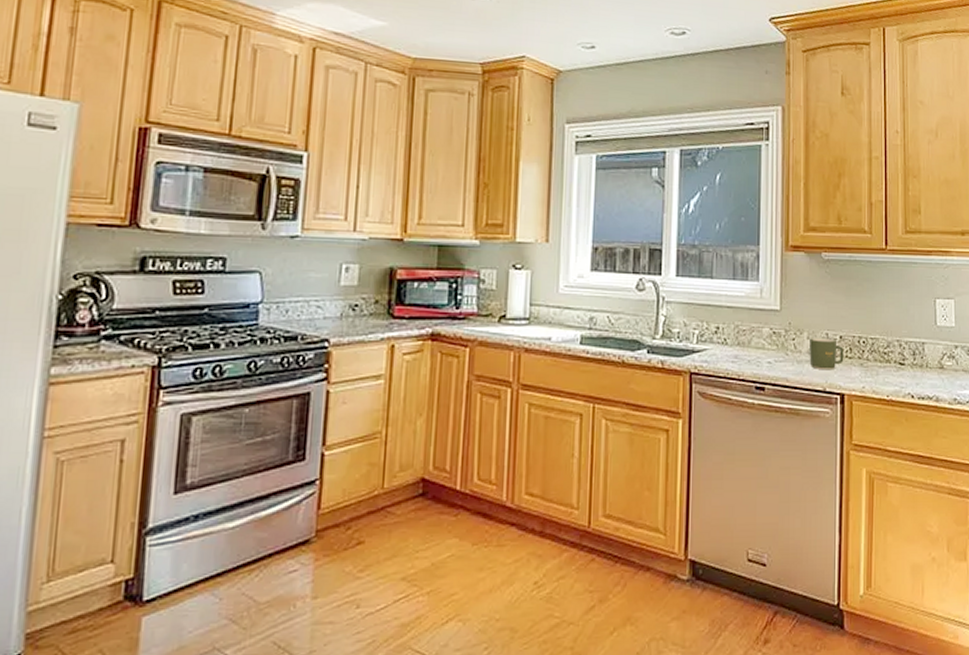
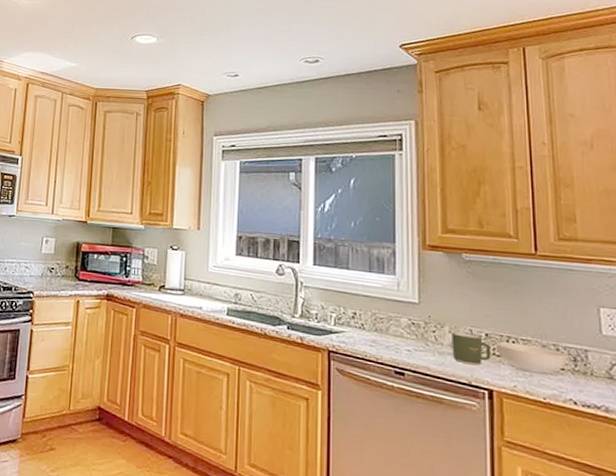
bowl: none [848,343,910,371] -> present [495,341,569,375]

